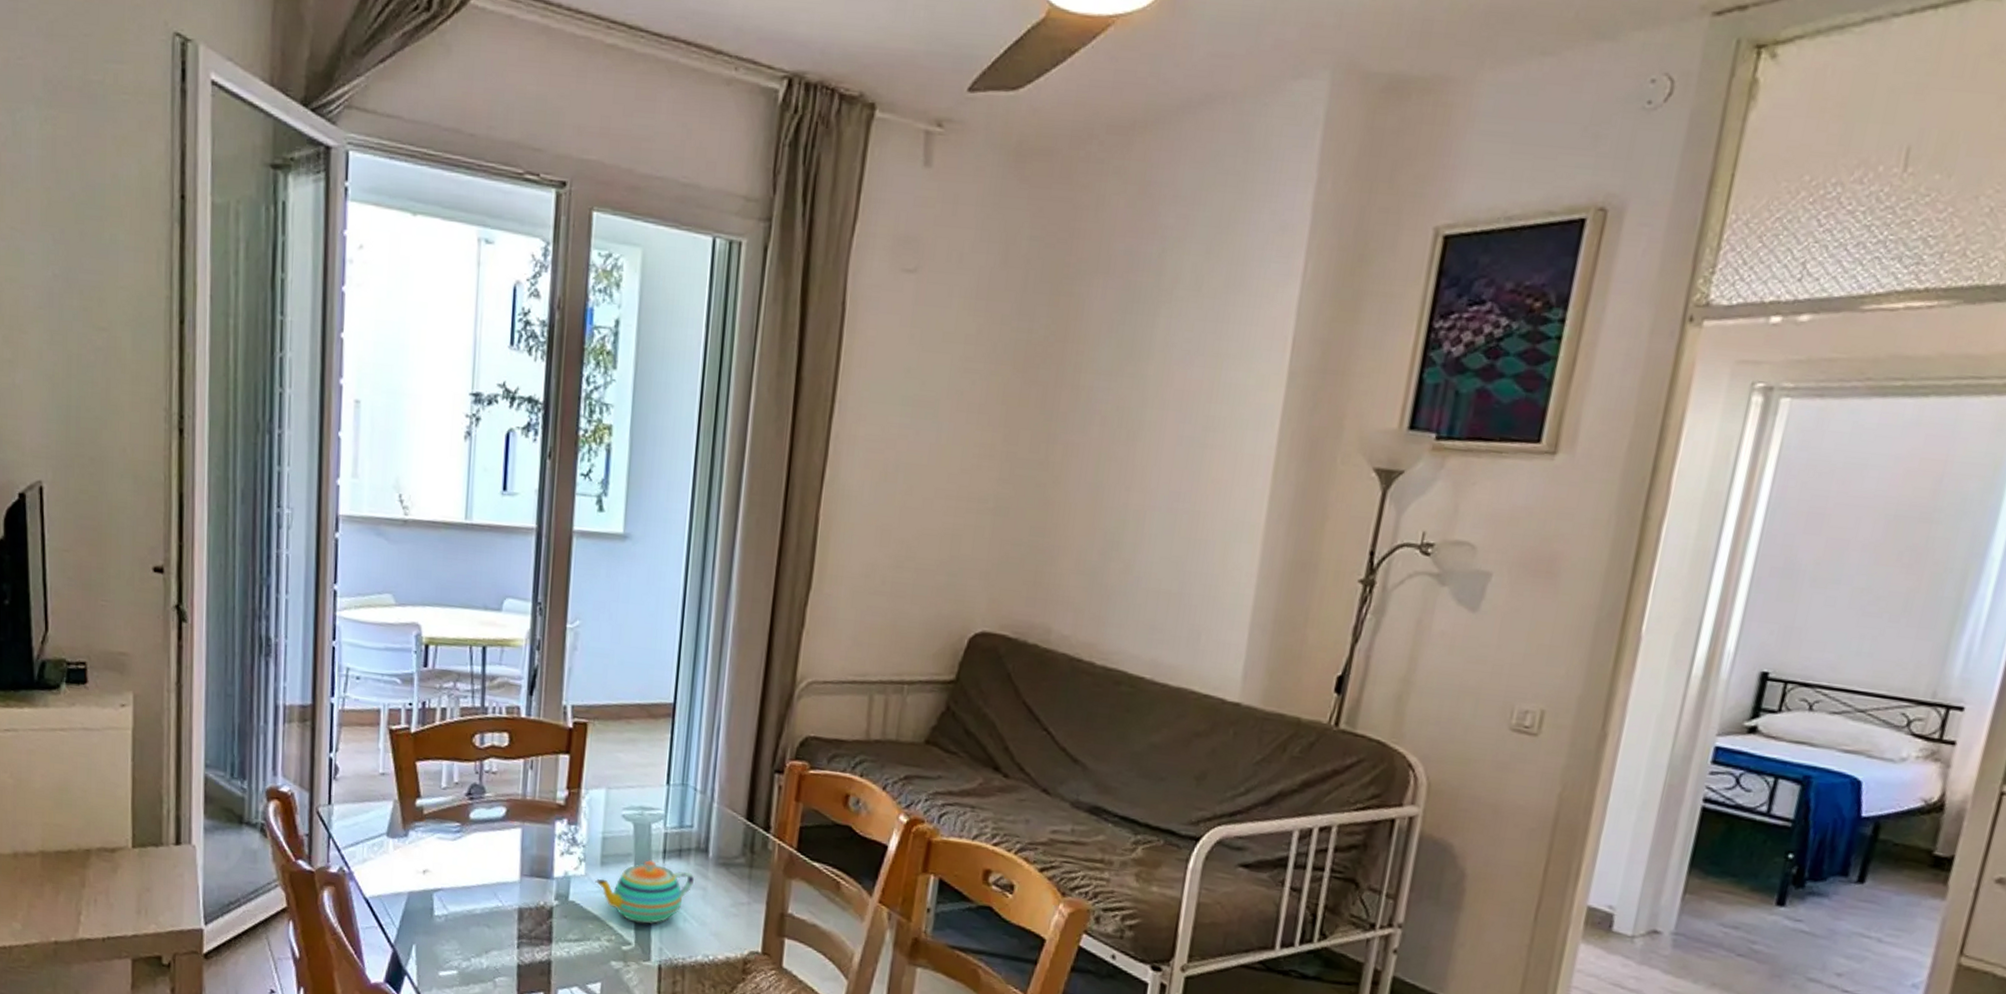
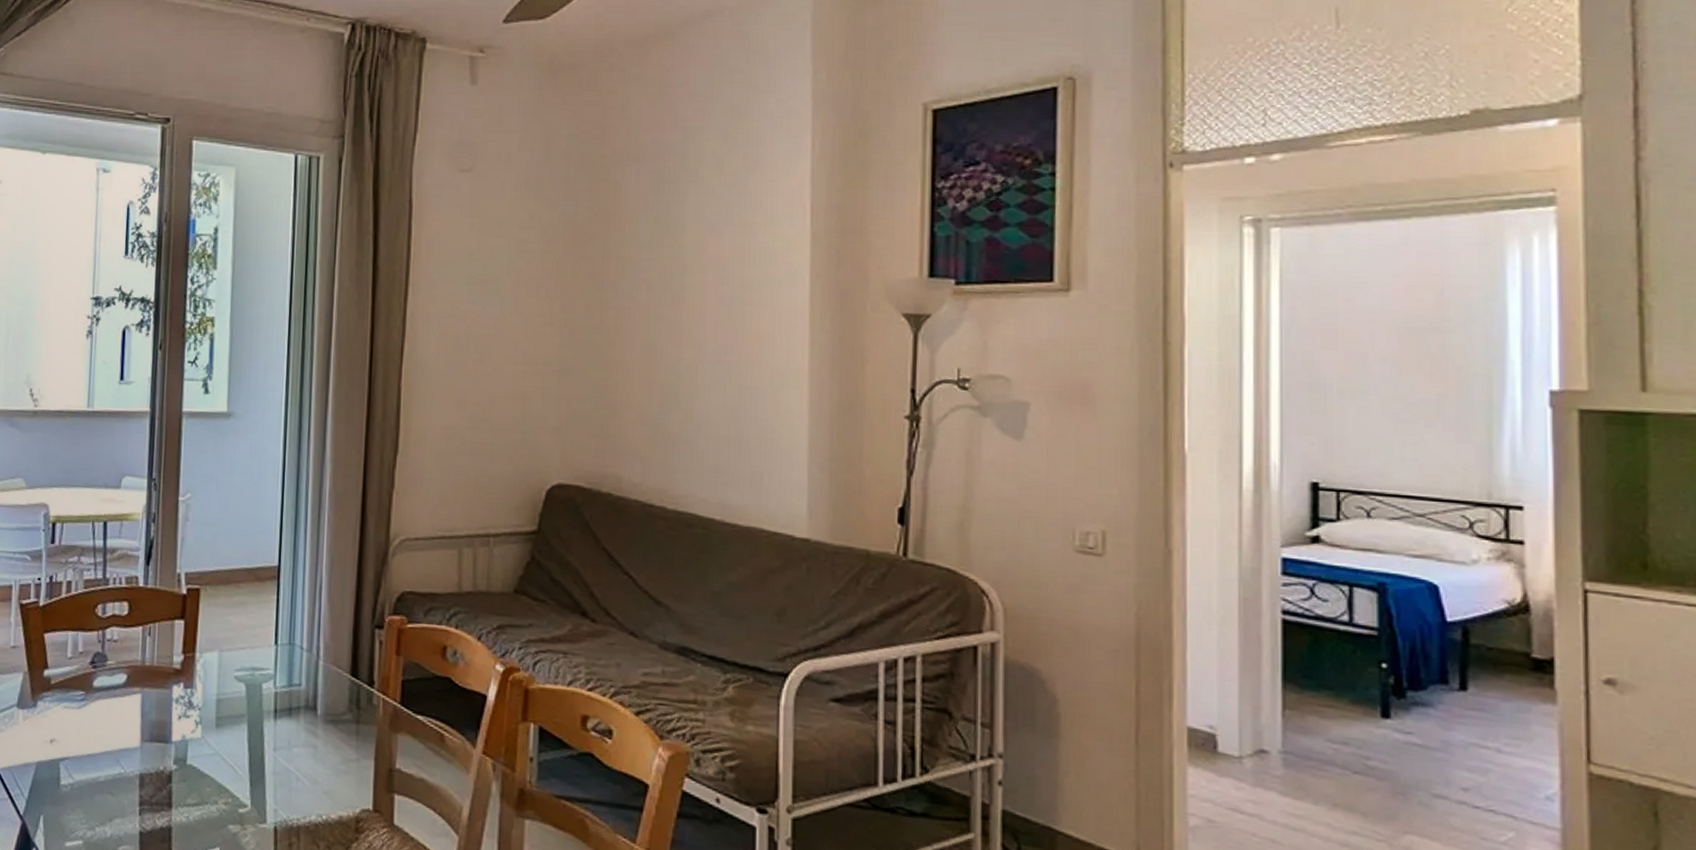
teapot: present [595,860,695,924] -> none [211,720,305,785]

